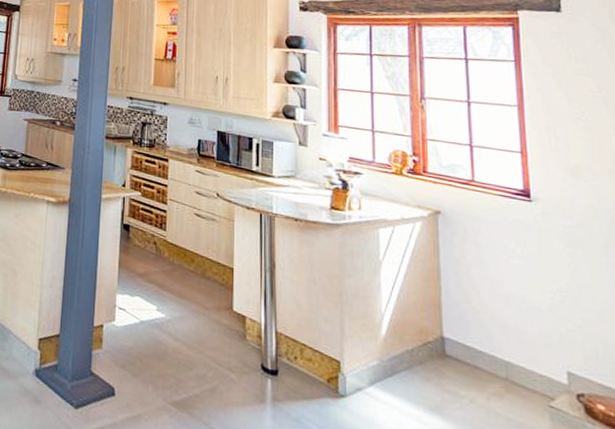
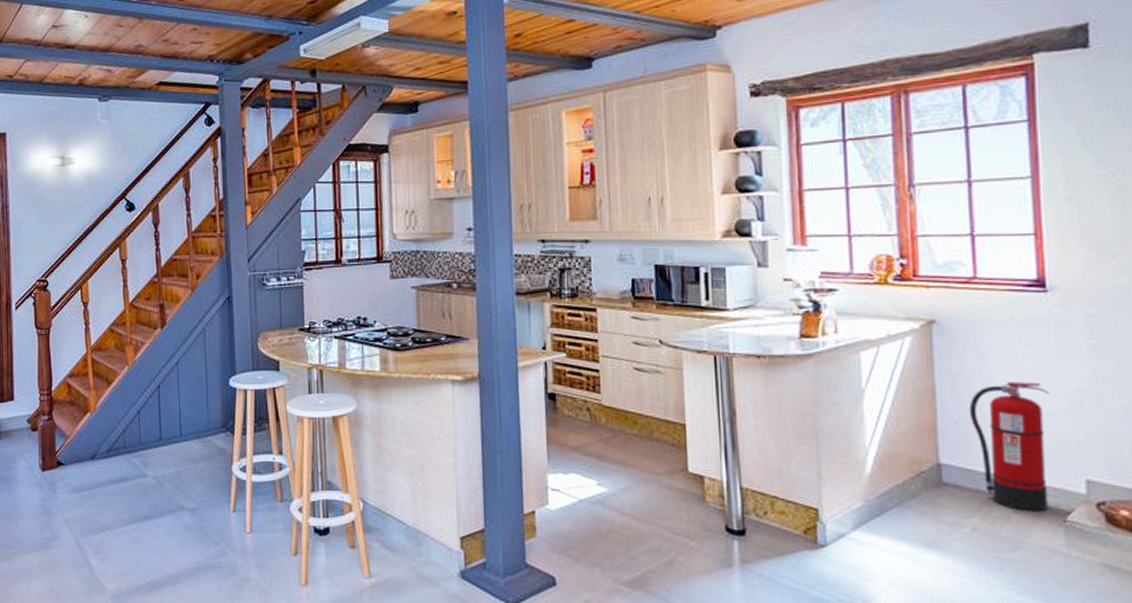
fire extinguisher: none [467,273,536,395] -> present [968,382,1049,512]

